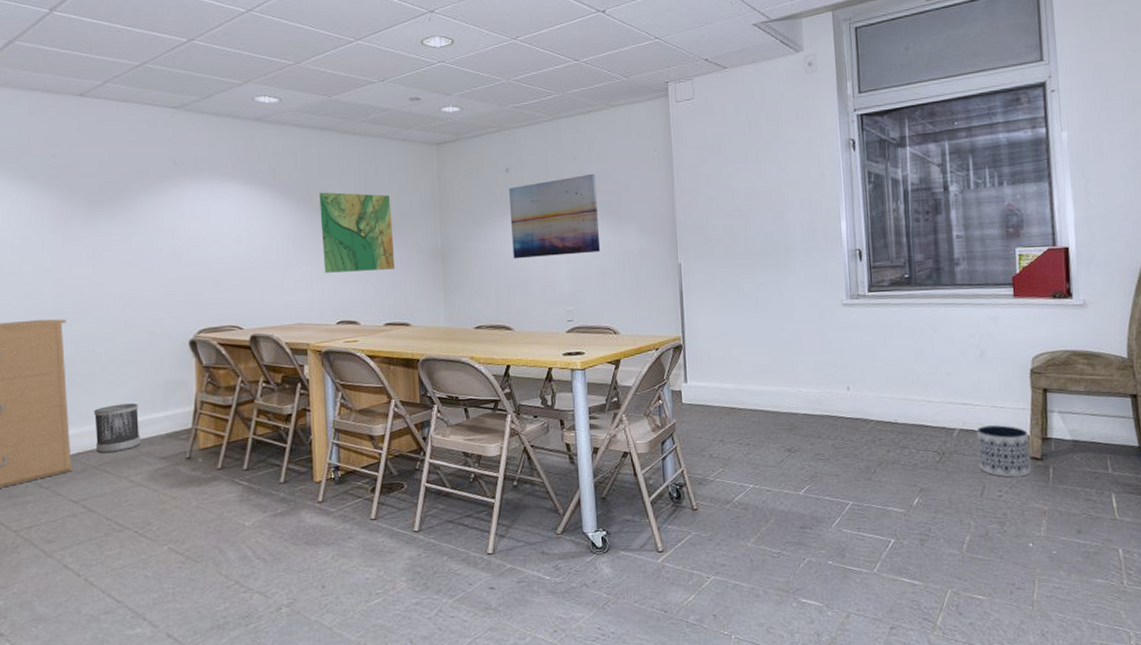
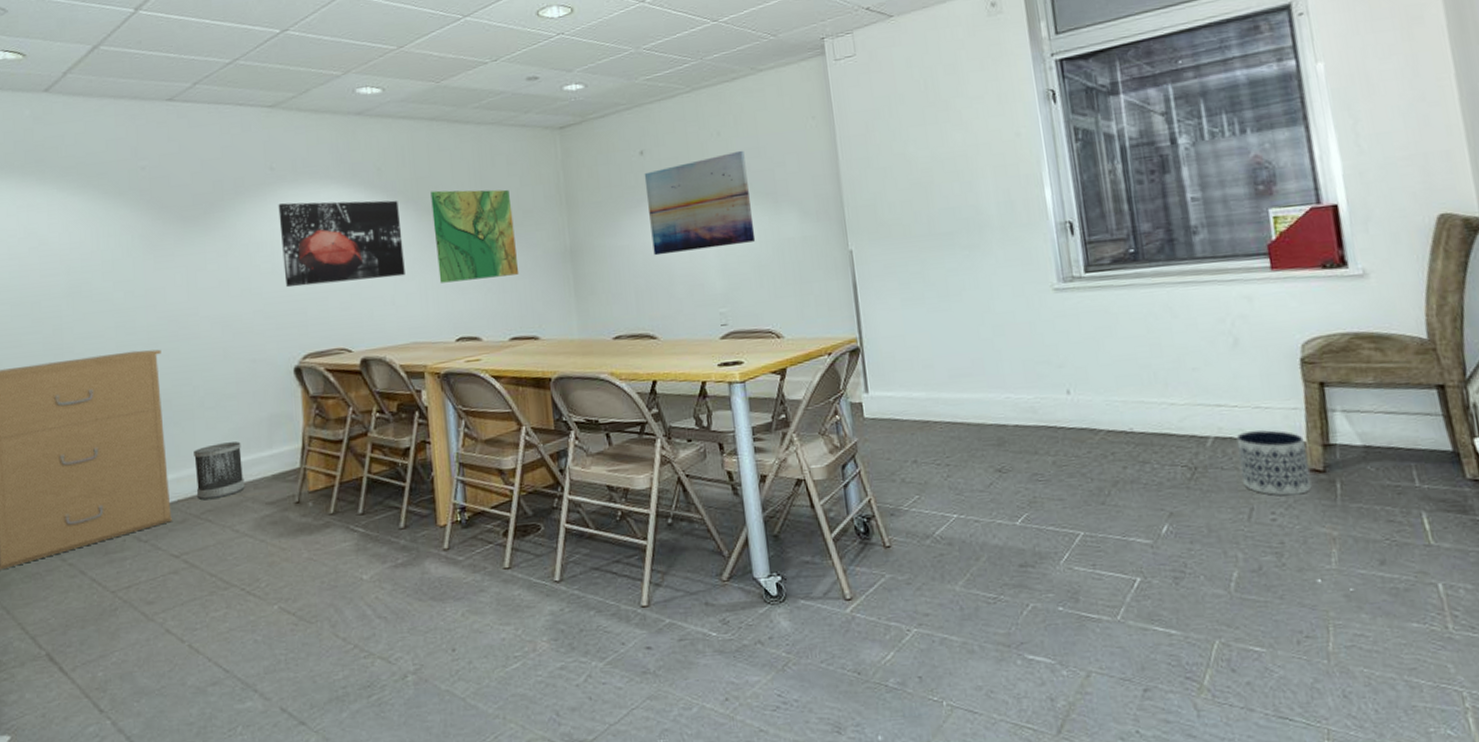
wall art: none [180,195,294,270] -> present [278,200,405,288]

